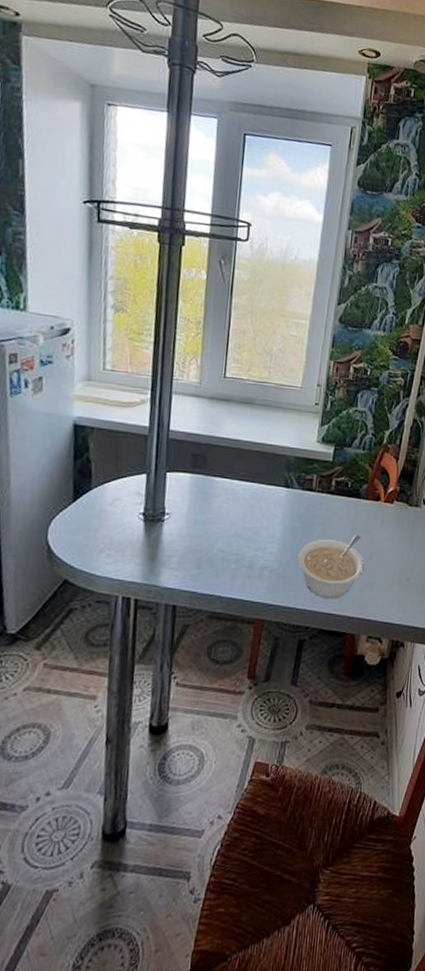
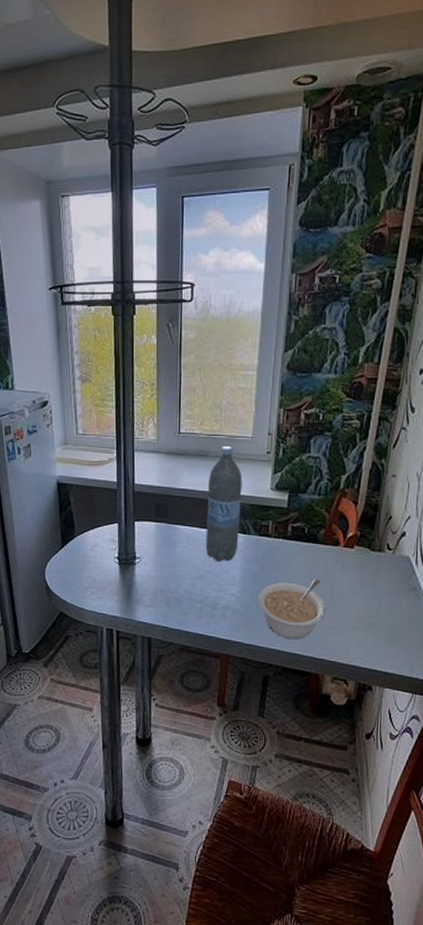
water bottle: none [245,395,289,518] -> present [205,446,242,562]

